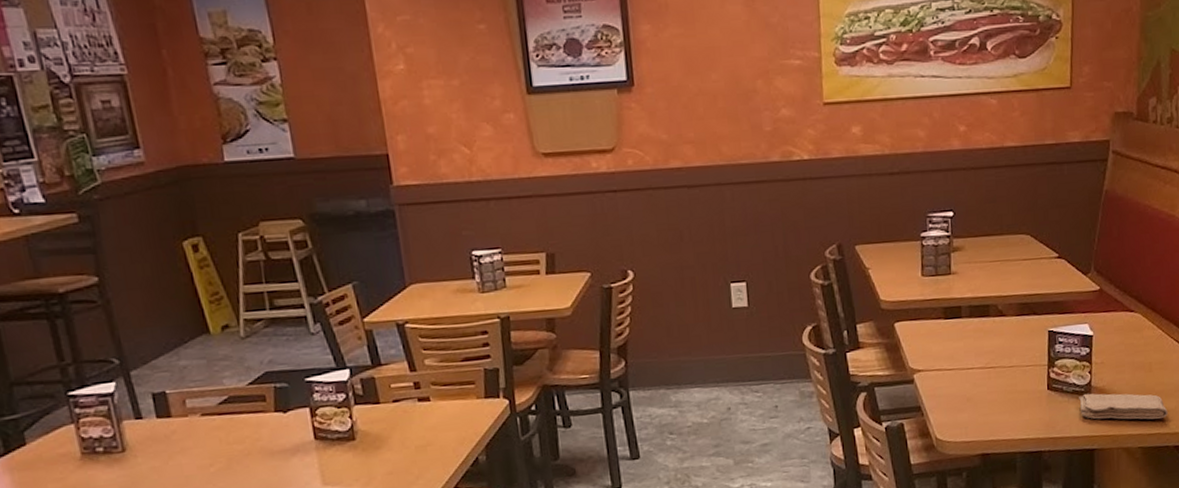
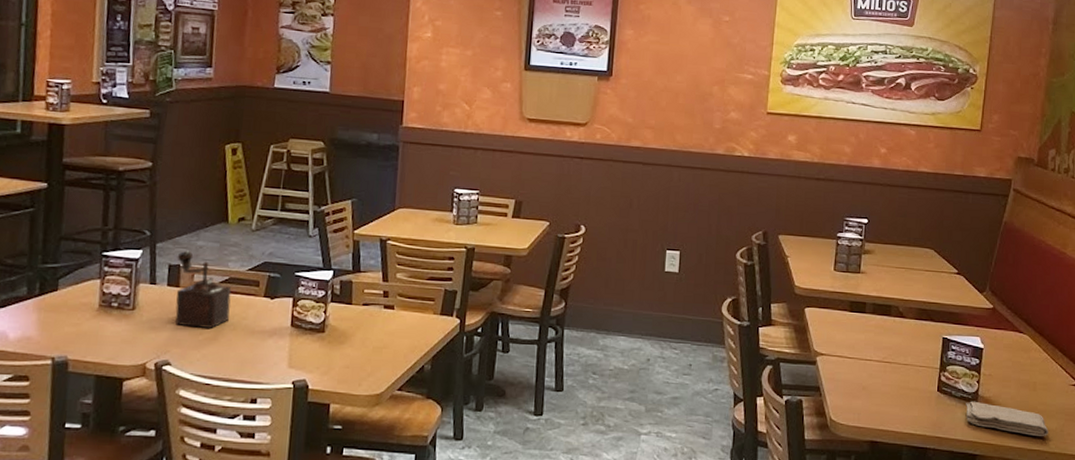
pepper mill: none [159,373,240,460] -> present [175,250,232,328]

